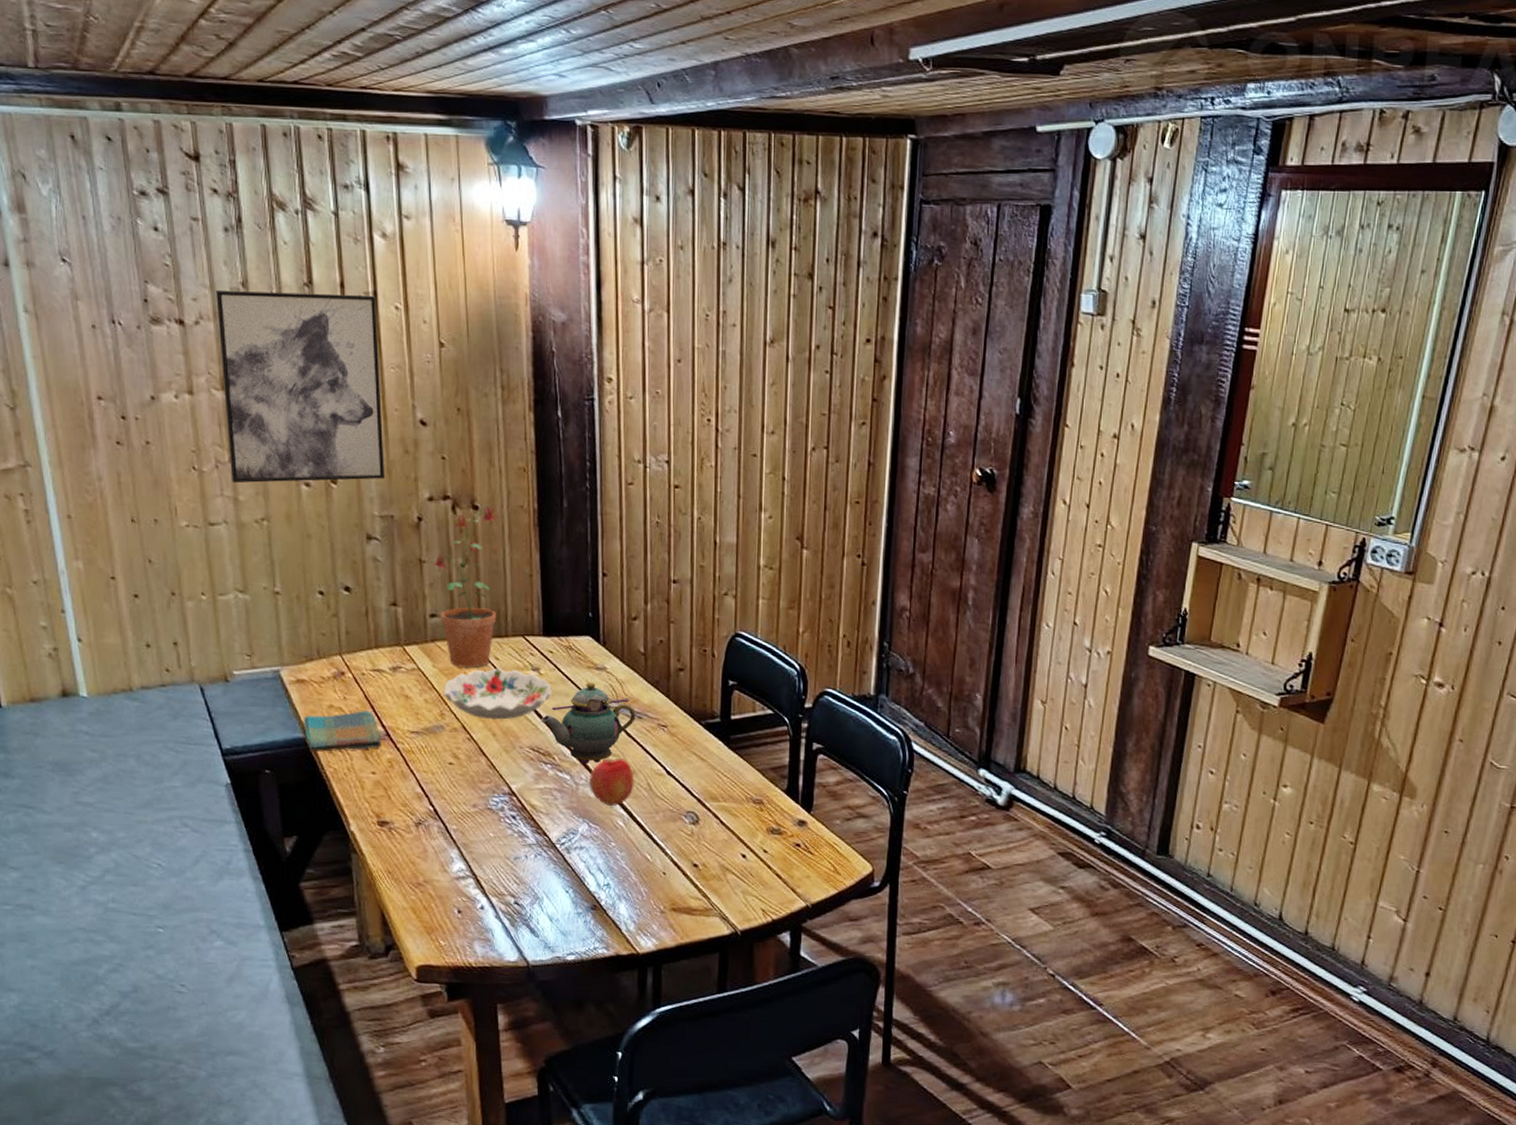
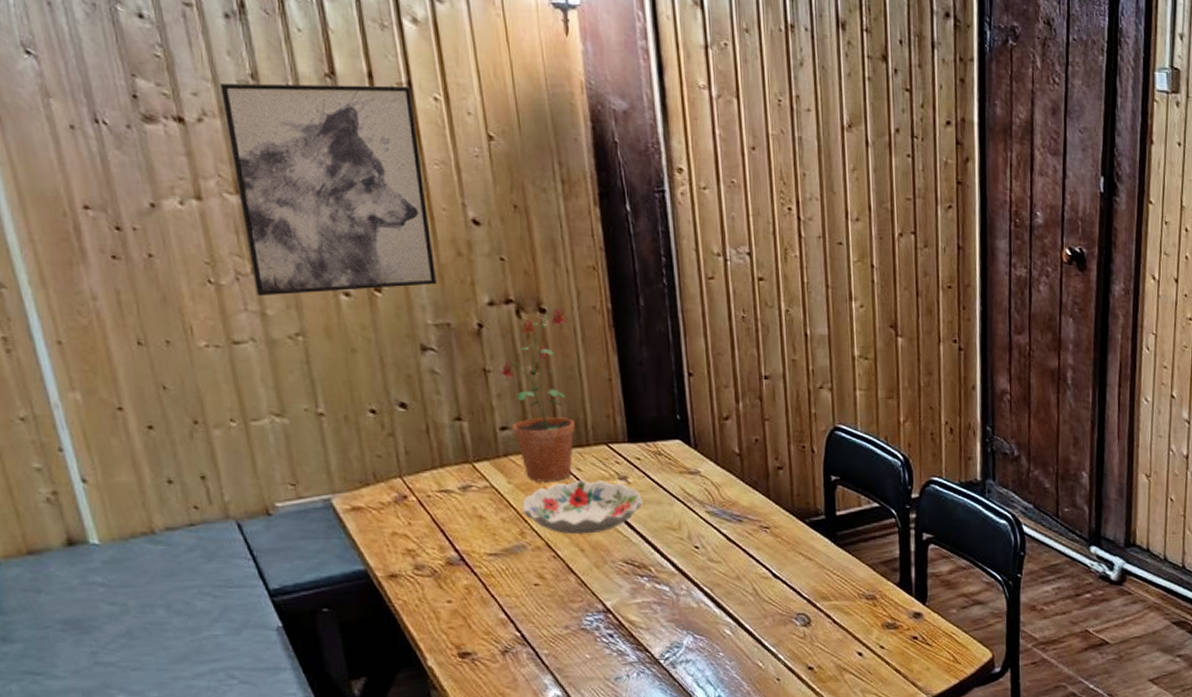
dish towel: present [303,711,381,753] -> none [362,535,456,586]
teapot: present [540,681,636,764] -> none [632,487,735,574]
apple: present [589,759,634,806] -> none [690,565,739,615]

